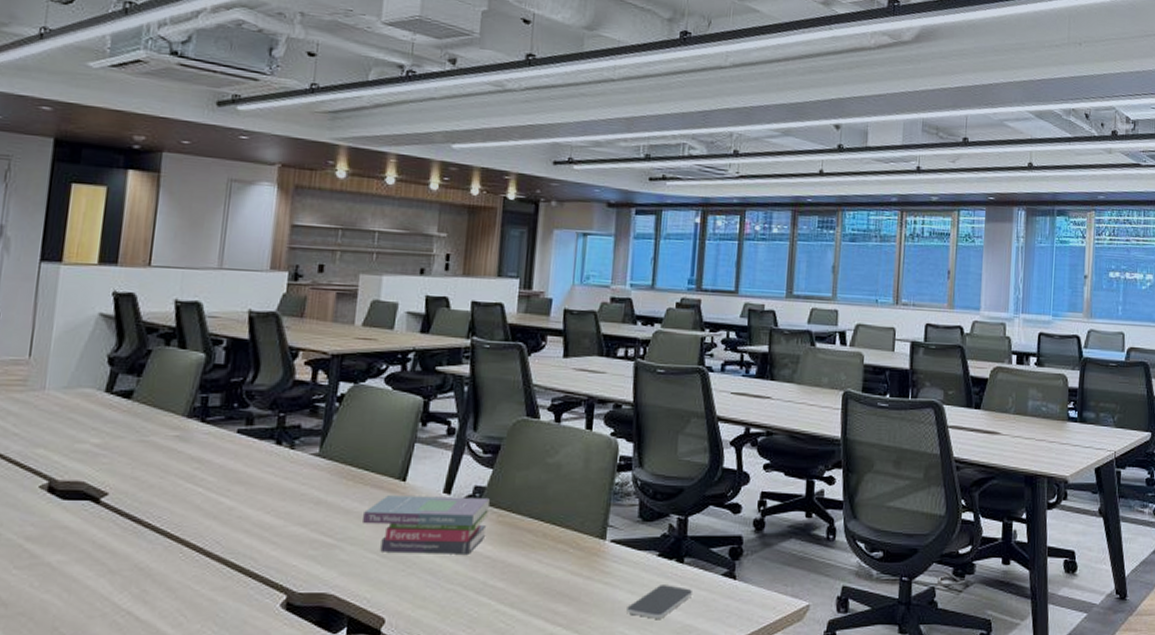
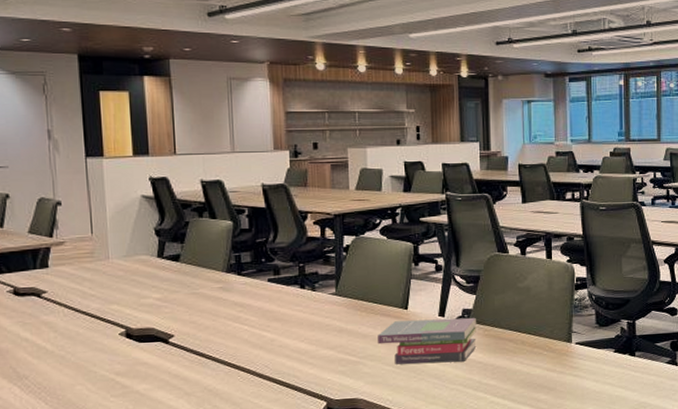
smartphone: present [626,585,693,619] -> none [594,373,645,400]

